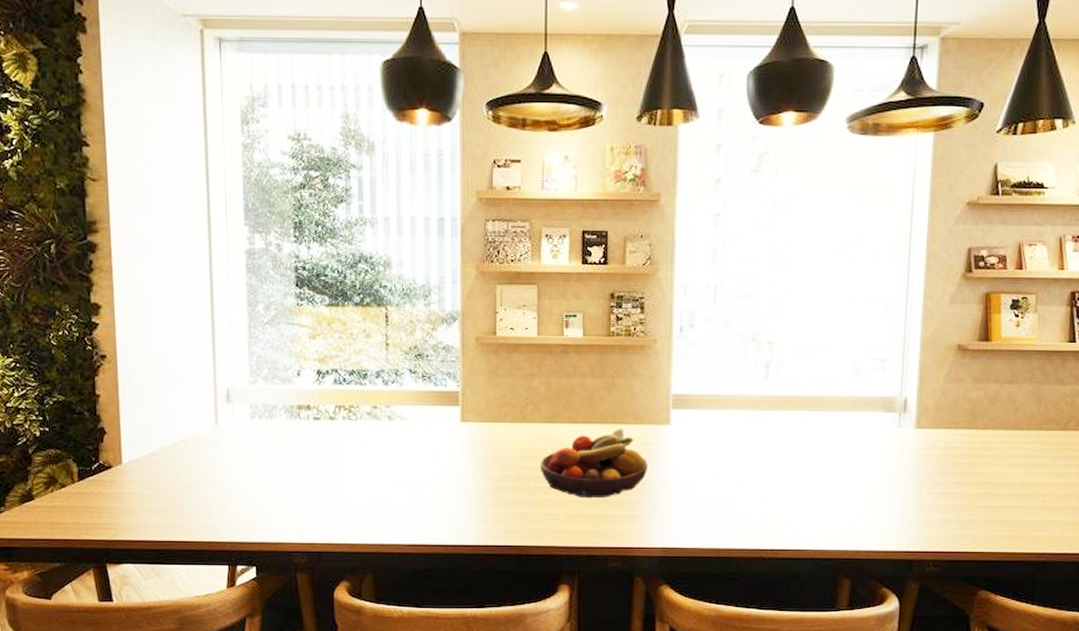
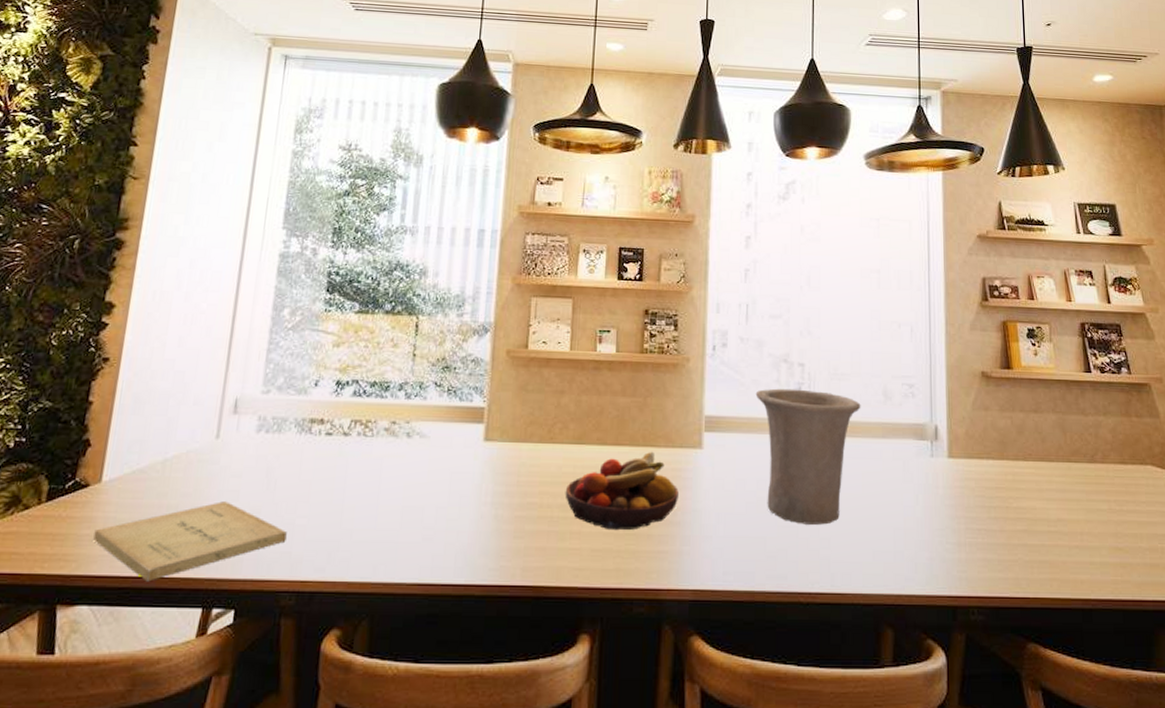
book: none [125,479,291,545] -> present [93,501,287,582]
vase: none [723,366,830,491] -> present [755,388,861,525]

